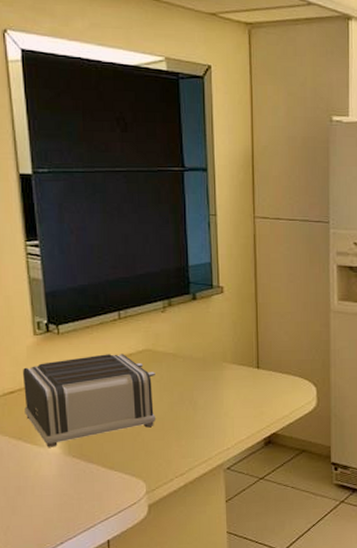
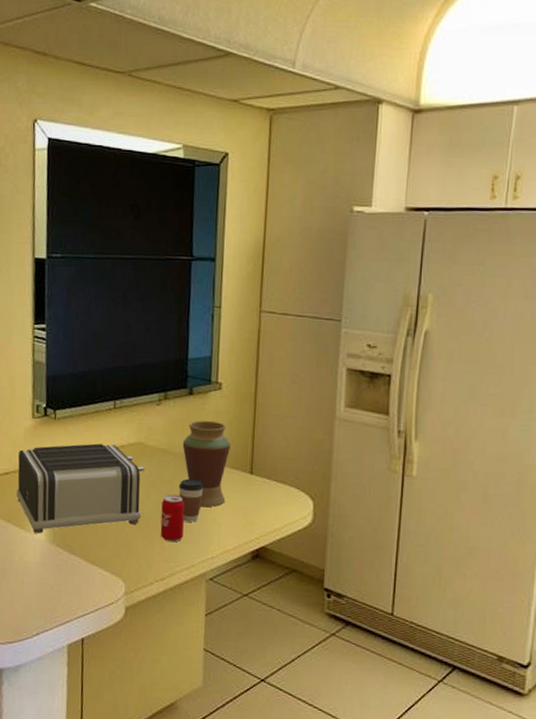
beverage can: none [175,395,198,440] -> present [160,494,185,543]
vase: none [190,322,236,404] -> present [182,420,230,508]
coffee cup: none [190,378,215,419] -> present [178,478,204,522]

